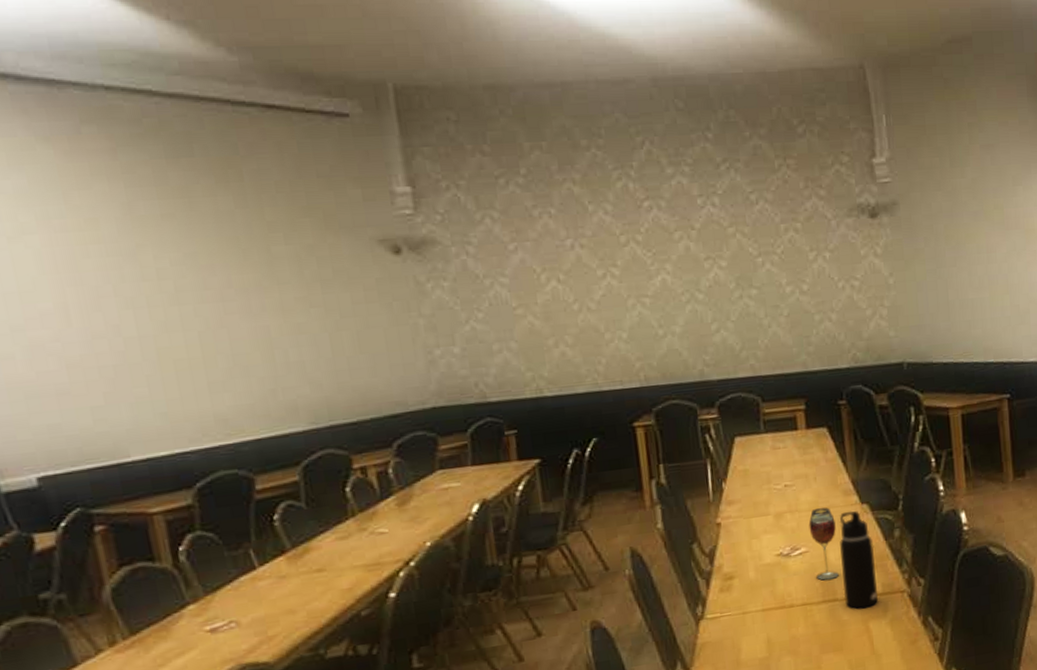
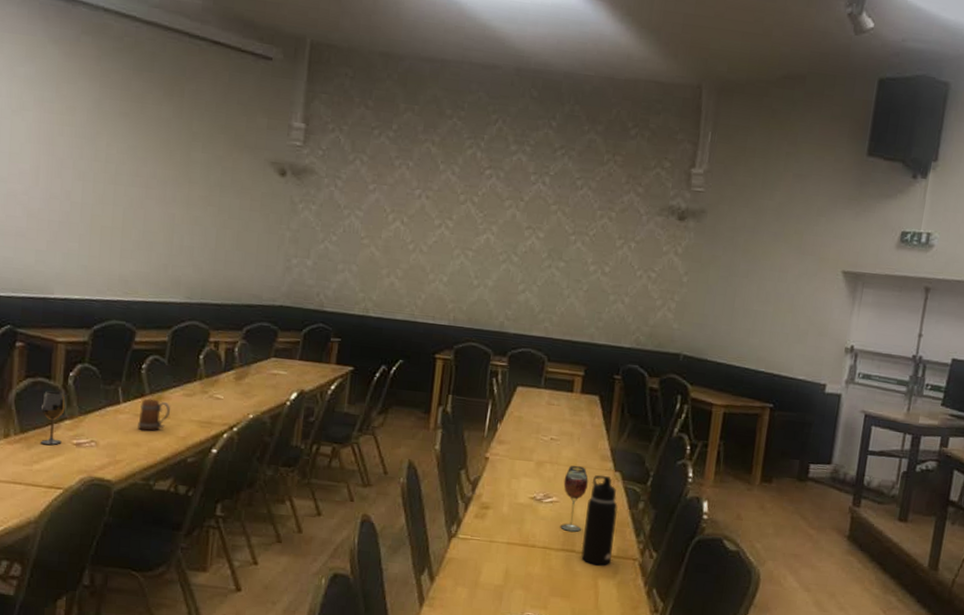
wine glass: none [150,573,190,643] -> present [41,391,66,446]
beer mug: none [283,552,325,595] -> present [138,399,171,432]

